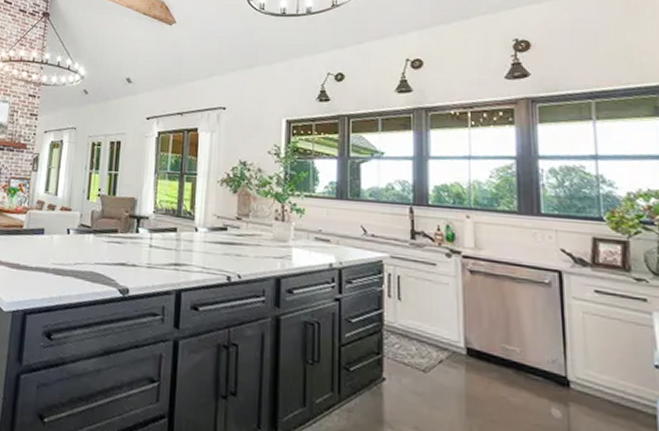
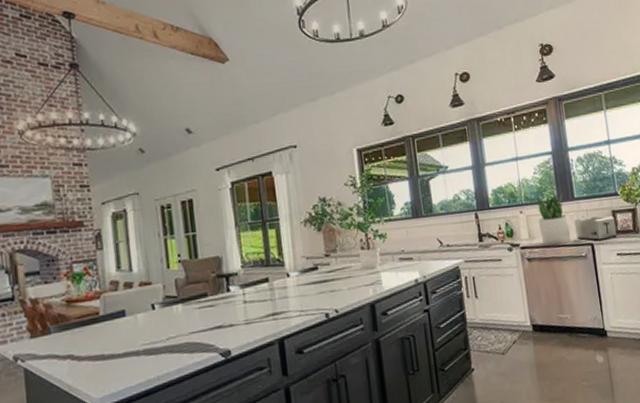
planter: none [487,200,531,264] -> present [536,191,571,245]
toaster: none [538,237,598,272] -> present [574,216,618,242]

